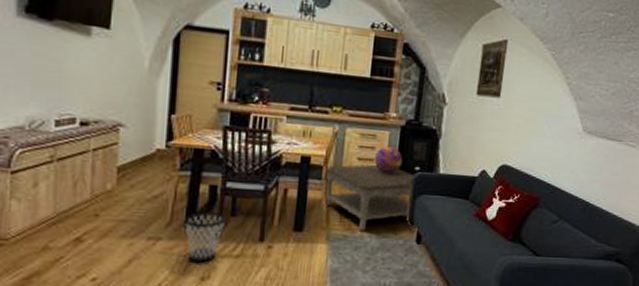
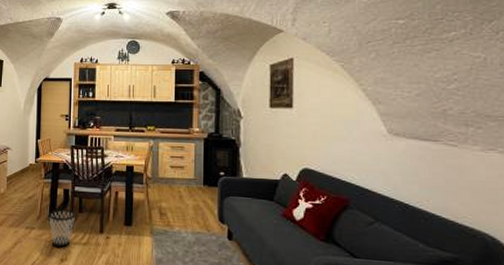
coffee table: present [324,164,416,231] -> none [145,171,222,228]
decorative globe: present [374,145,403,174] -> none [184,155,209,179]

